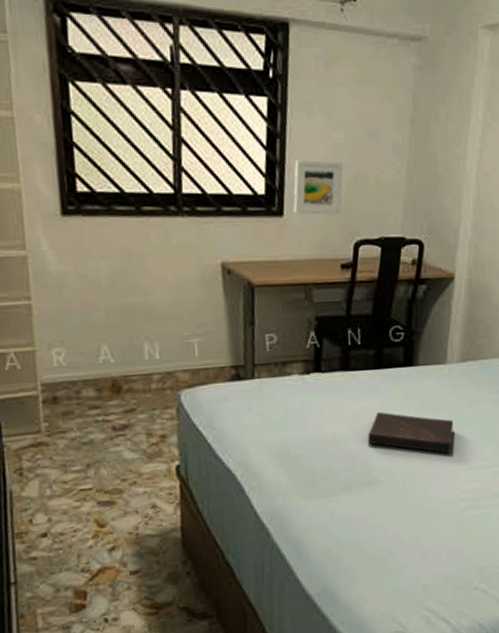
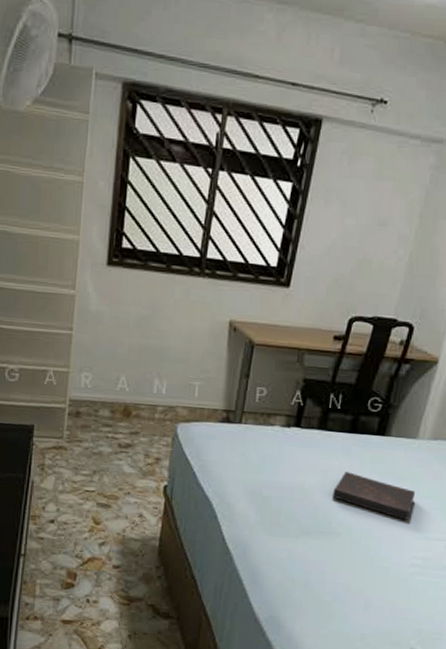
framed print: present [293,159,343,215] -> none [299,239,350,291]

